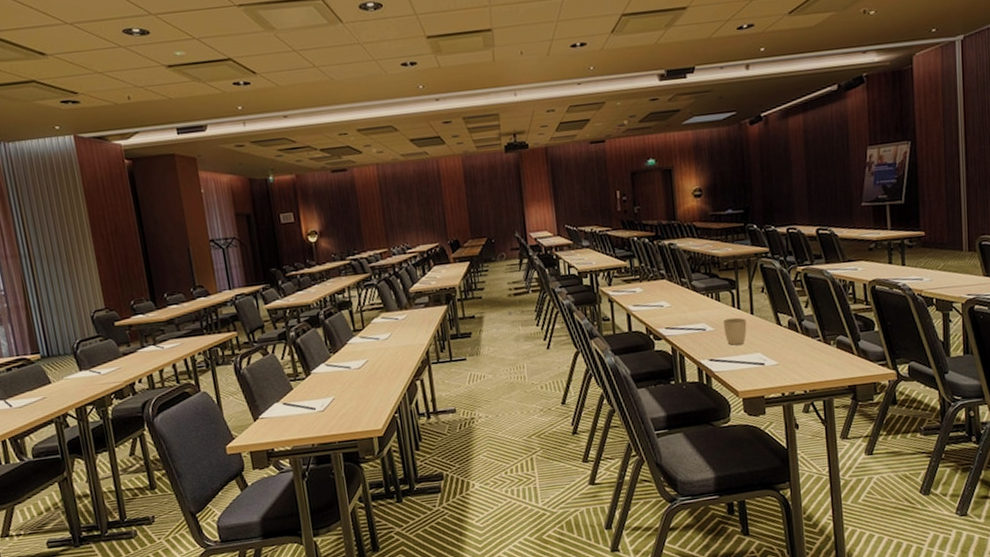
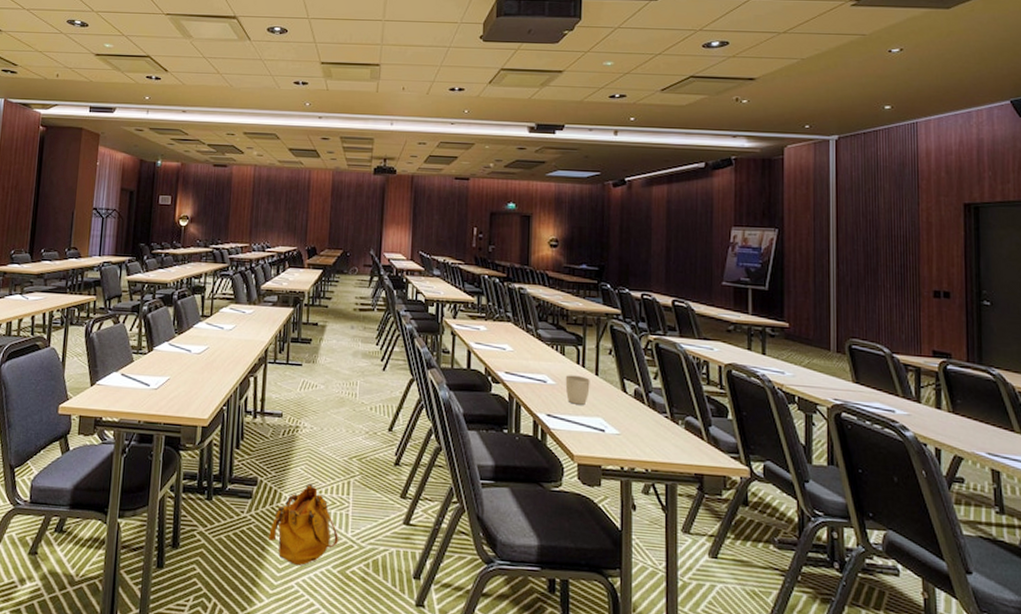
handbag: none [463,467,531,542] -> present [269,483,338,566]

